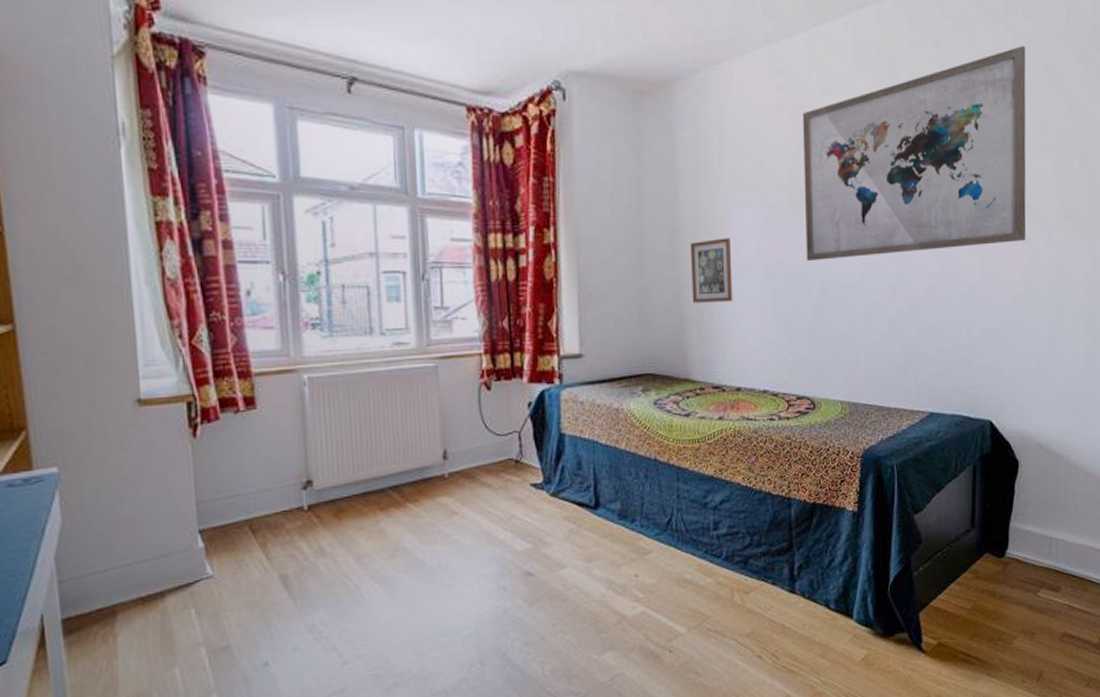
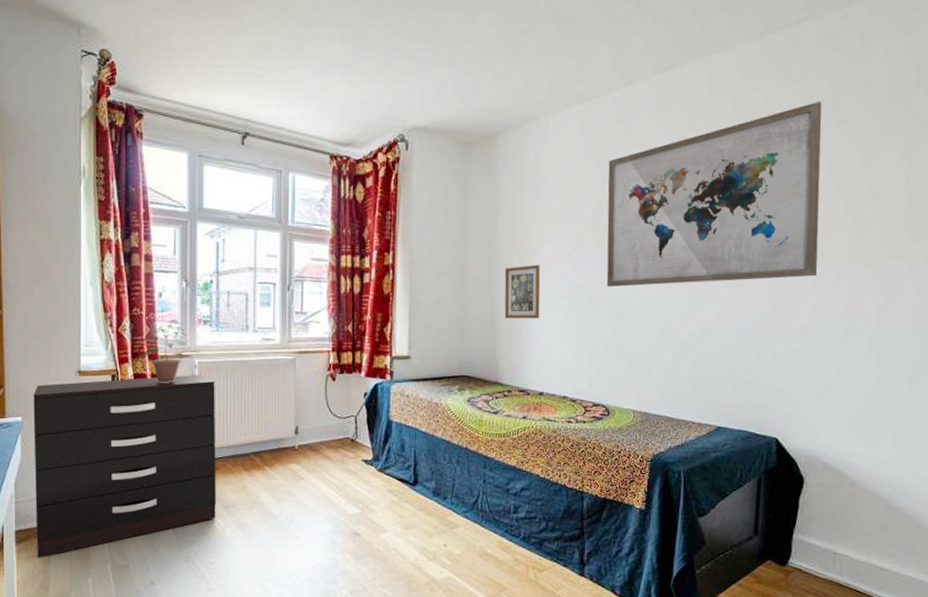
dresser: none [72,394,346,651] -> present [33,375,216,558]
potted plant: none [210,324,312,408] -> present [129,319,202,383]

